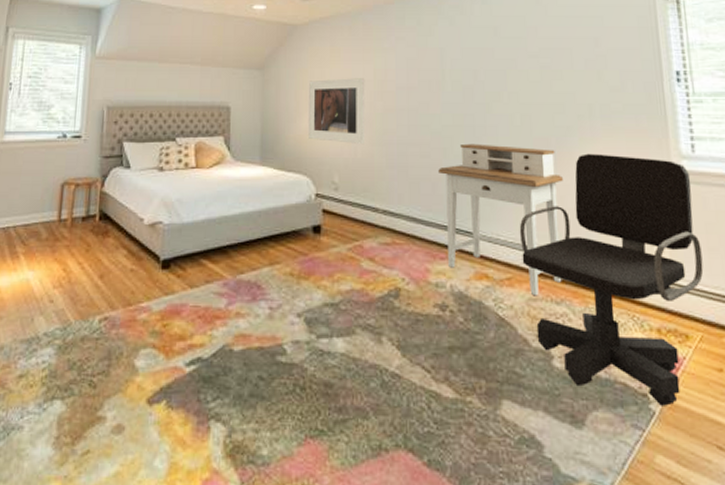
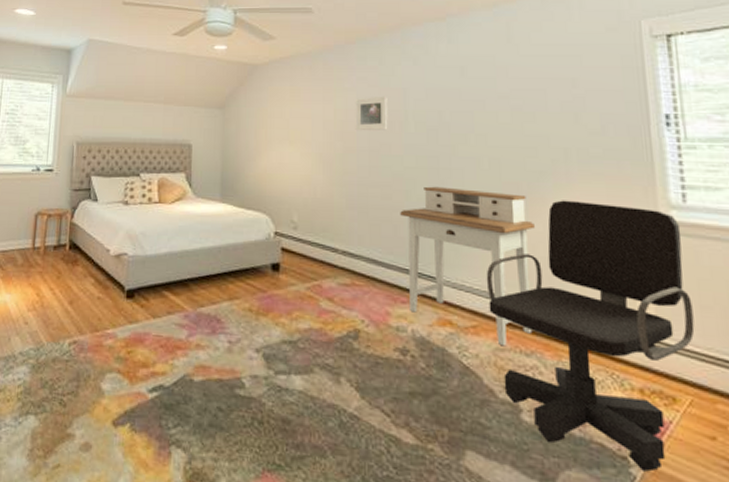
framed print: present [309,78,365,144] -> none [268,118,325,184]
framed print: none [394,55,426,91] -> present [355,96,388,131]

